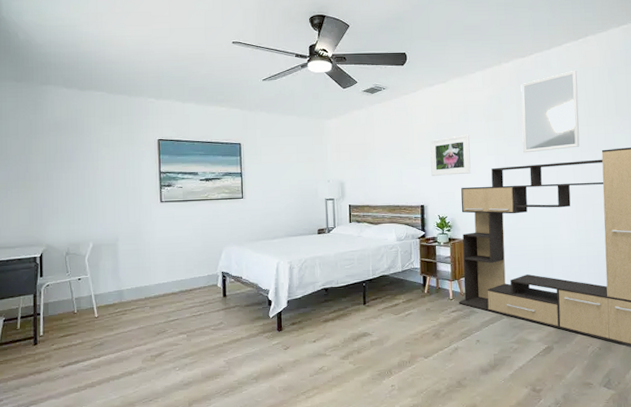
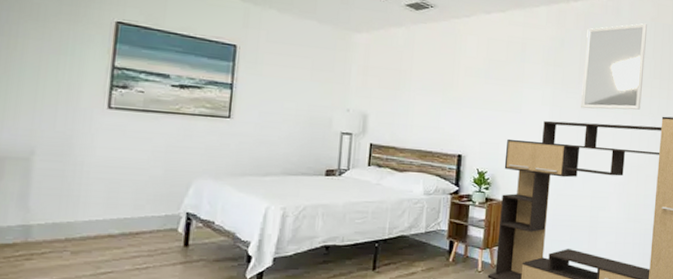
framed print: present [430,134,471,176] -> none [475,77,525,124]

